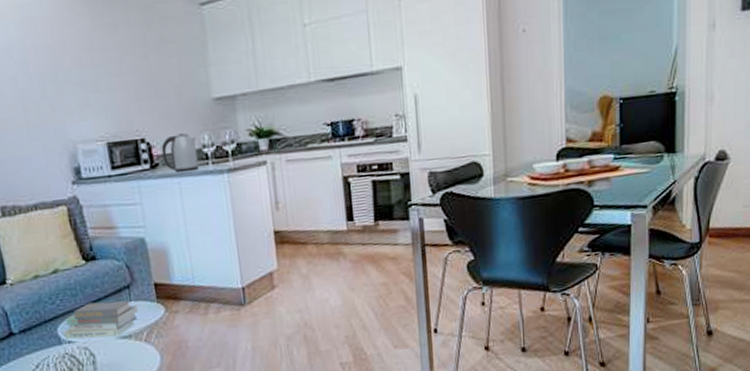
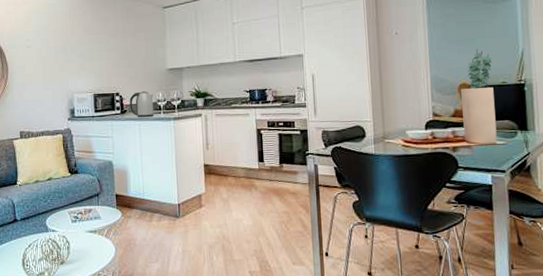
books: present [64,300,138,340] -> none [50,204,102,231]
vase: none [601,47,640,176] -> present [461,48,497,146]

